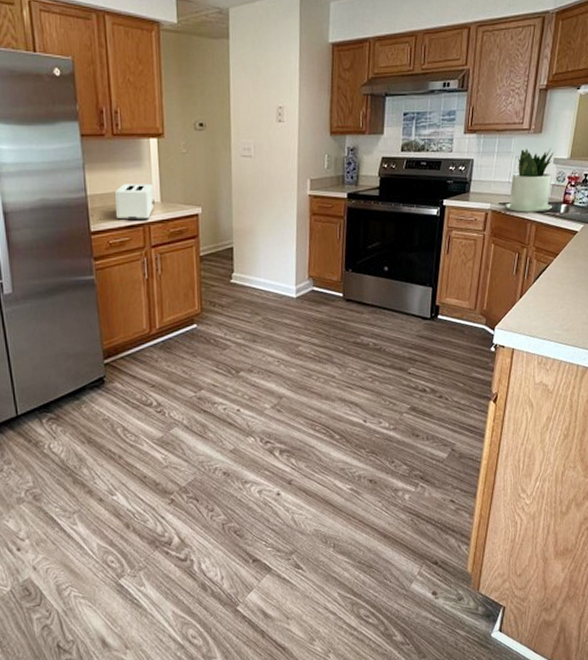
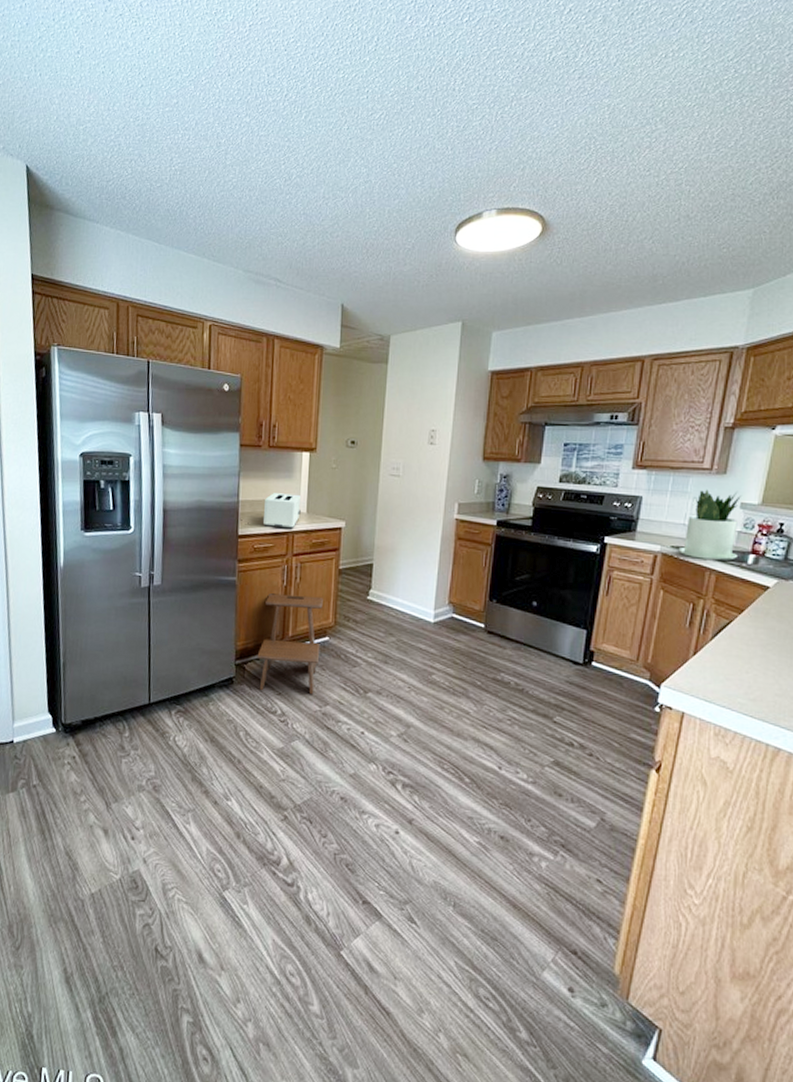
step stool: none [125,285,190,385] -> present [257,593,323,695]

